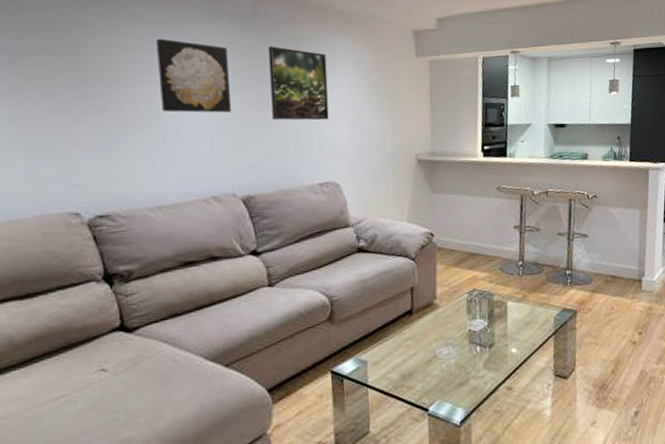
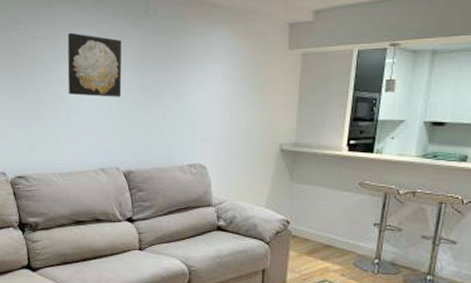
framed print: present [268,46,329,121] -> none [154,39,204,108]

